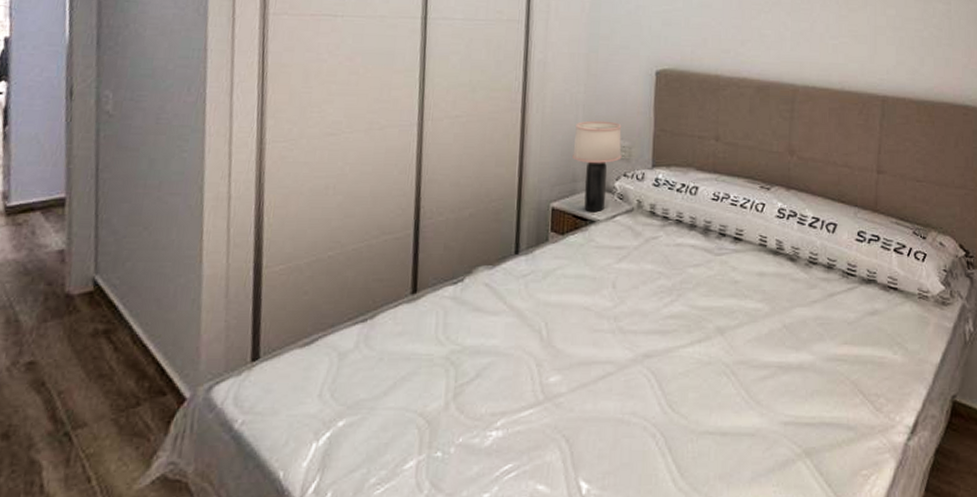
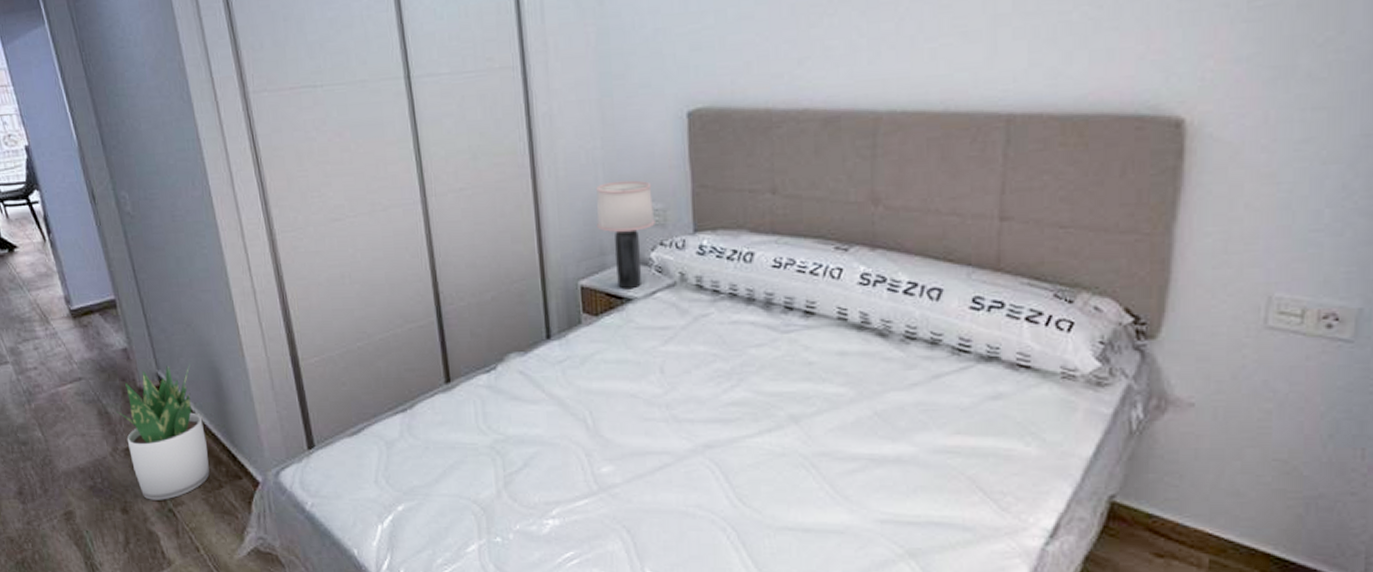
planter: none [29,268,137,422] -> present [116,364,210,500]

